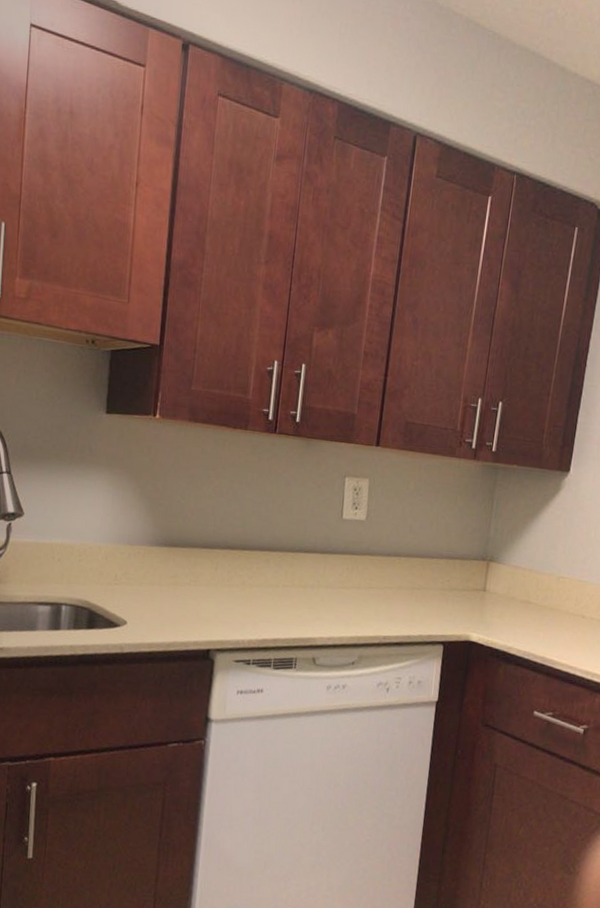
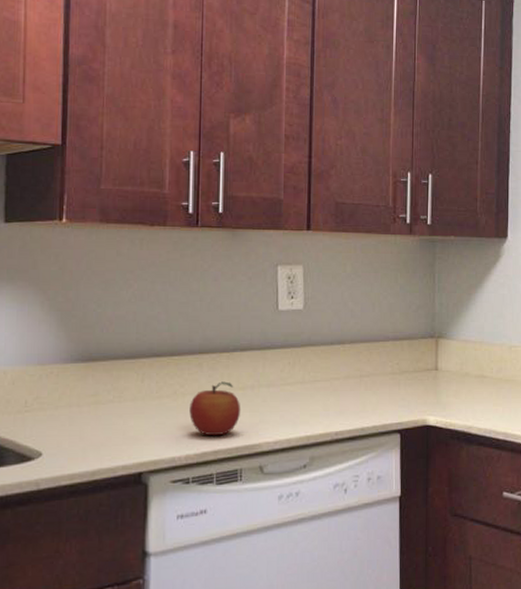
fruit: none [254,578,301,626] -> present [189,381,241,435]

